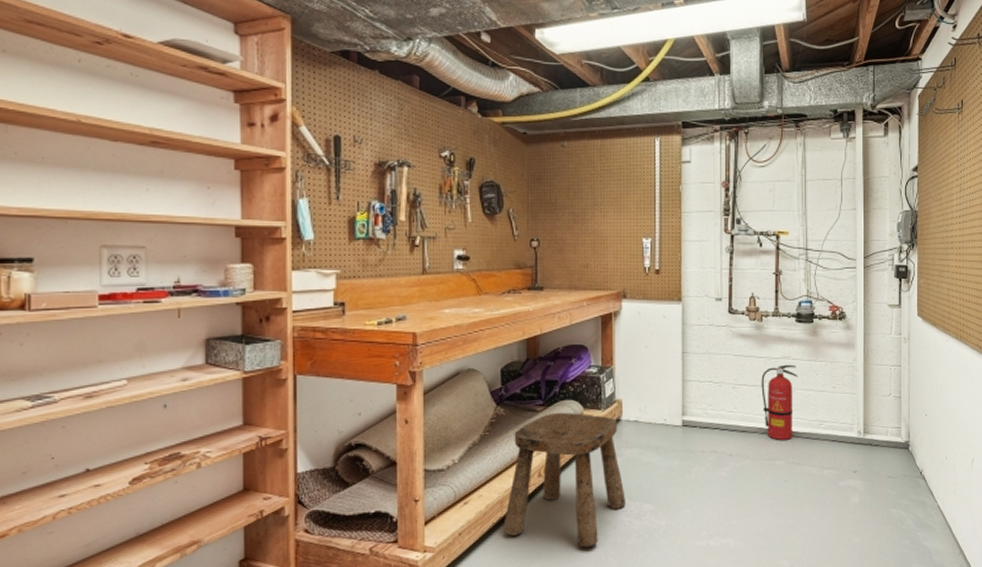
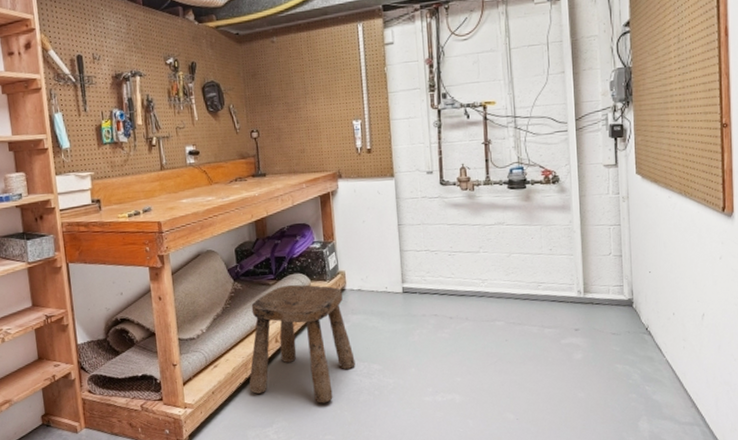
fire extinguisher: present [761,364,798,440] -> none [476,230,514,302]

